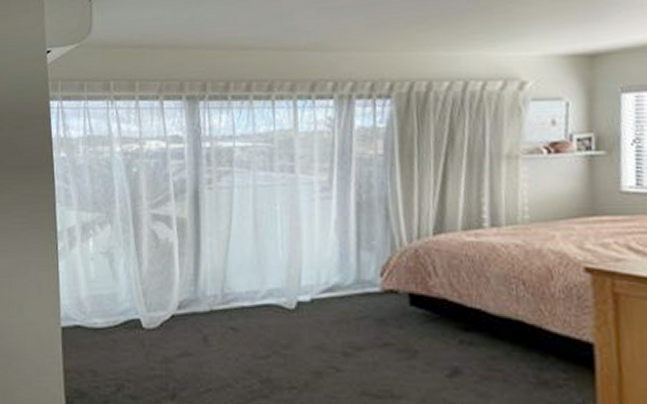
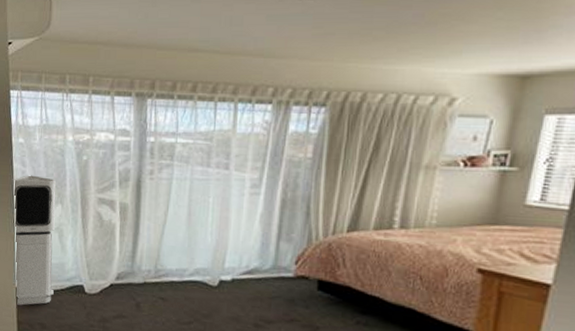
air purifier: none [54,193,106,349] -> present [12,175,56,306]

